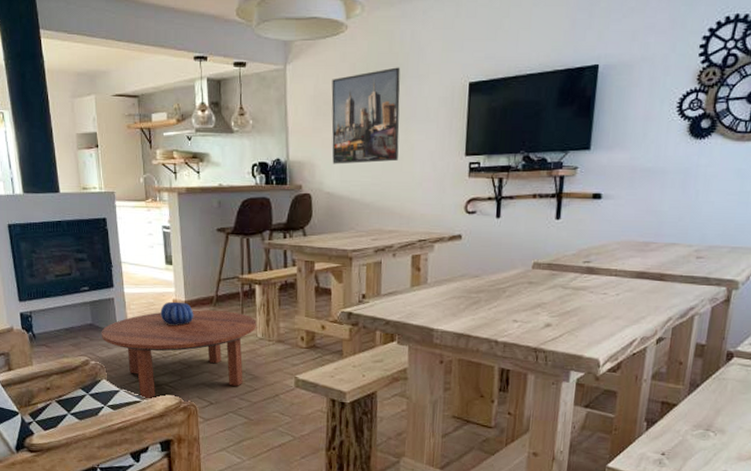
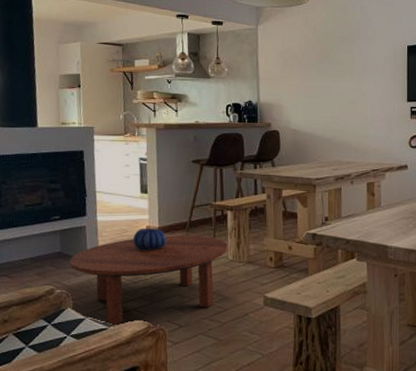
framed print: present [331,67,400,165] -> none [296,31,354,107]

